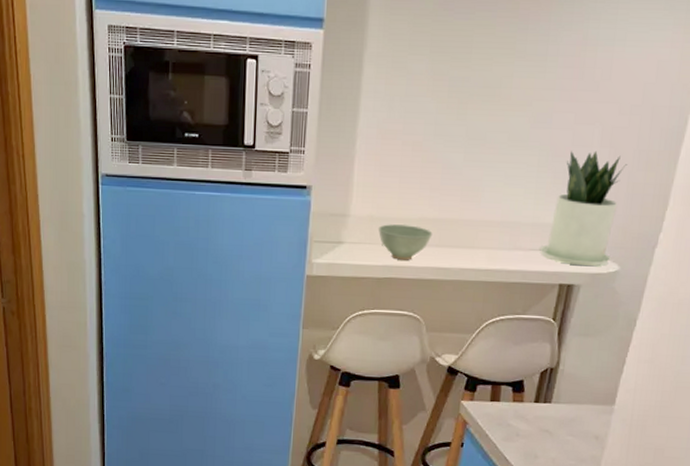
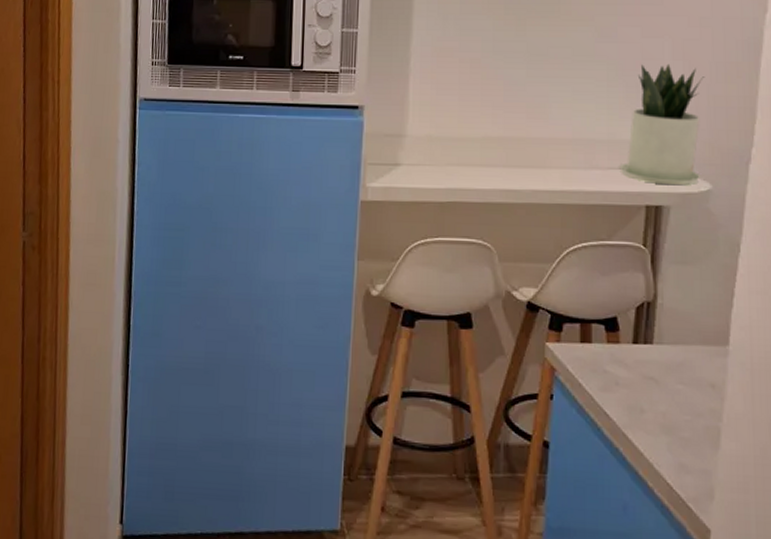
bowl: present [378,224,433,260] -> none [438,144,499,183]

